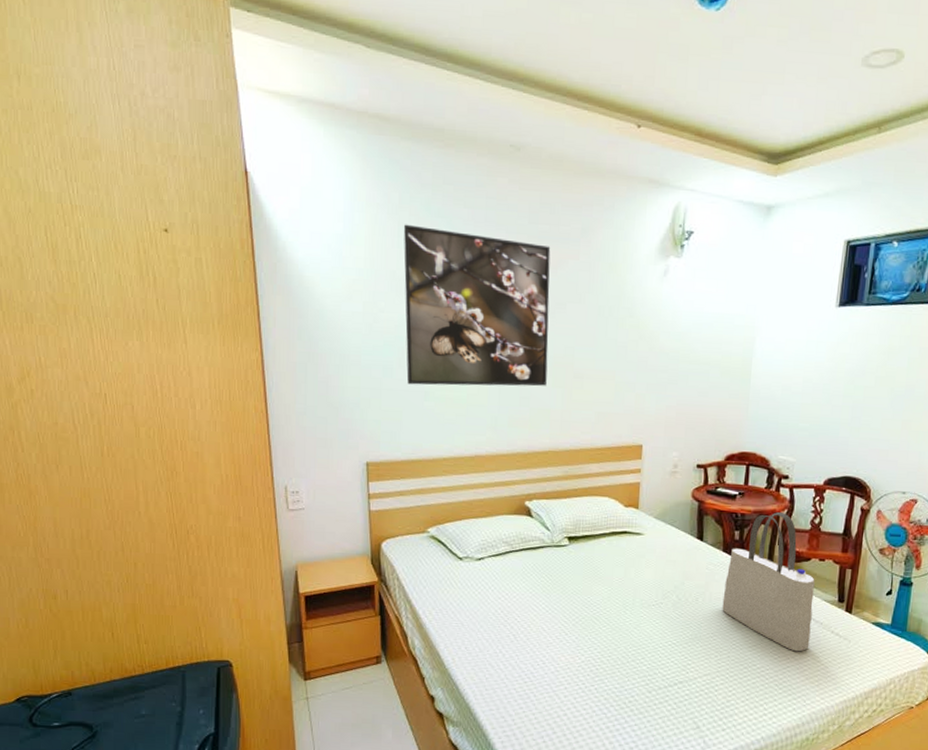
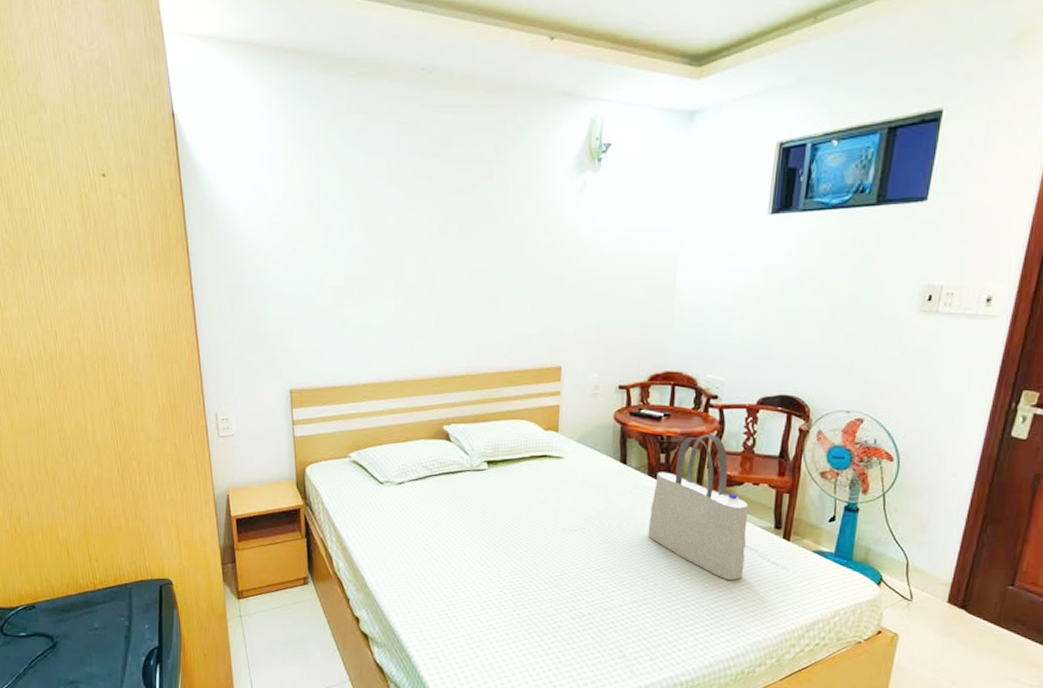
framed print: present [403,224,551,387] -> none [319,155,464,313]

